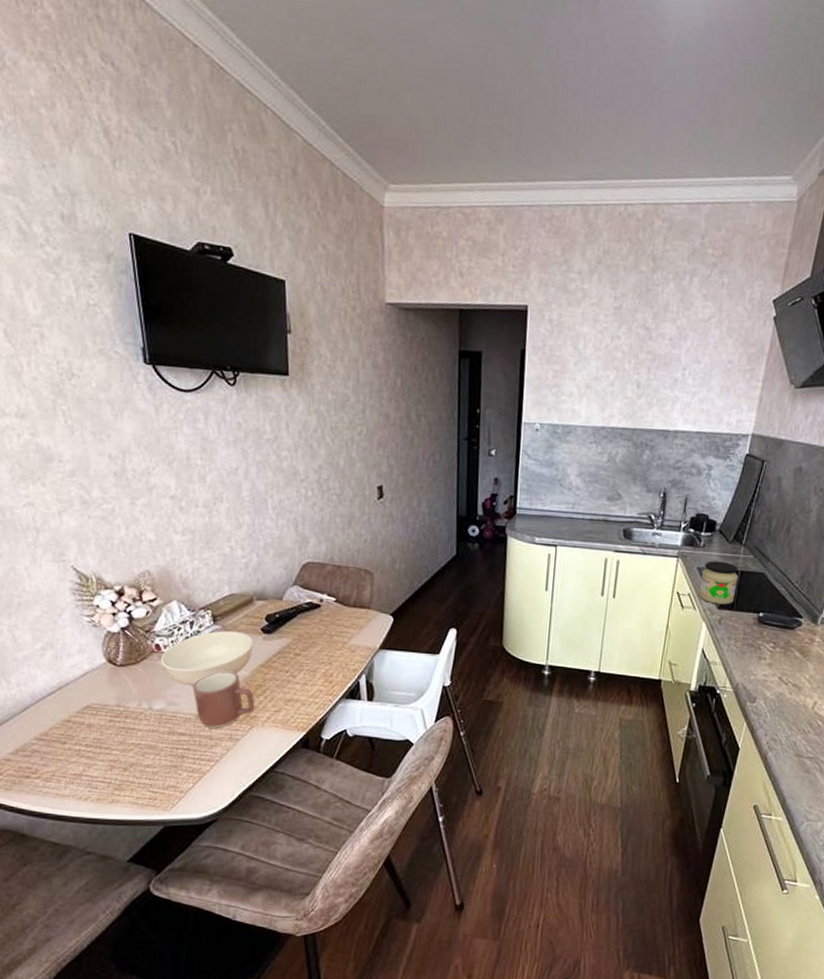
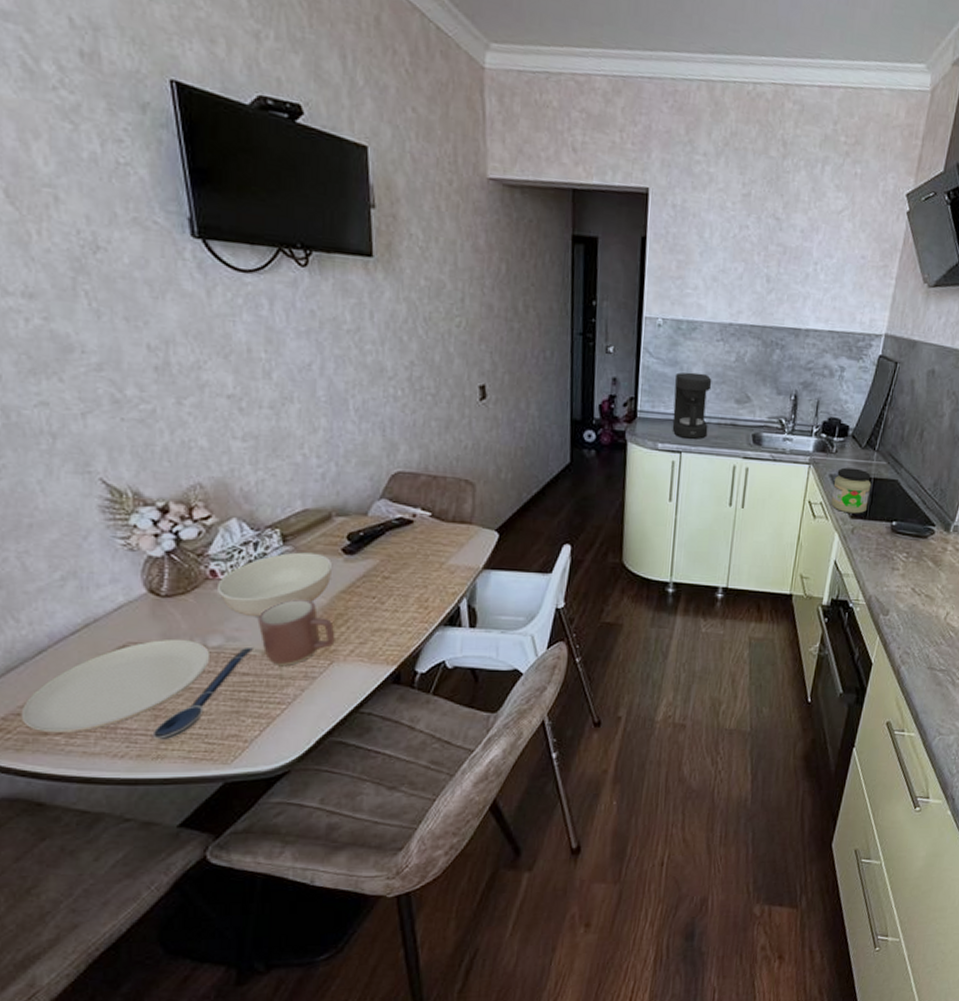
plate: none [10,701,155,777] -> present [21,638,211,733]
spoon: none [109,710,189,788] -> present [152,646,253,740]
coffee maker: none [548,472,586,534] -> present [672,372,712,439]

